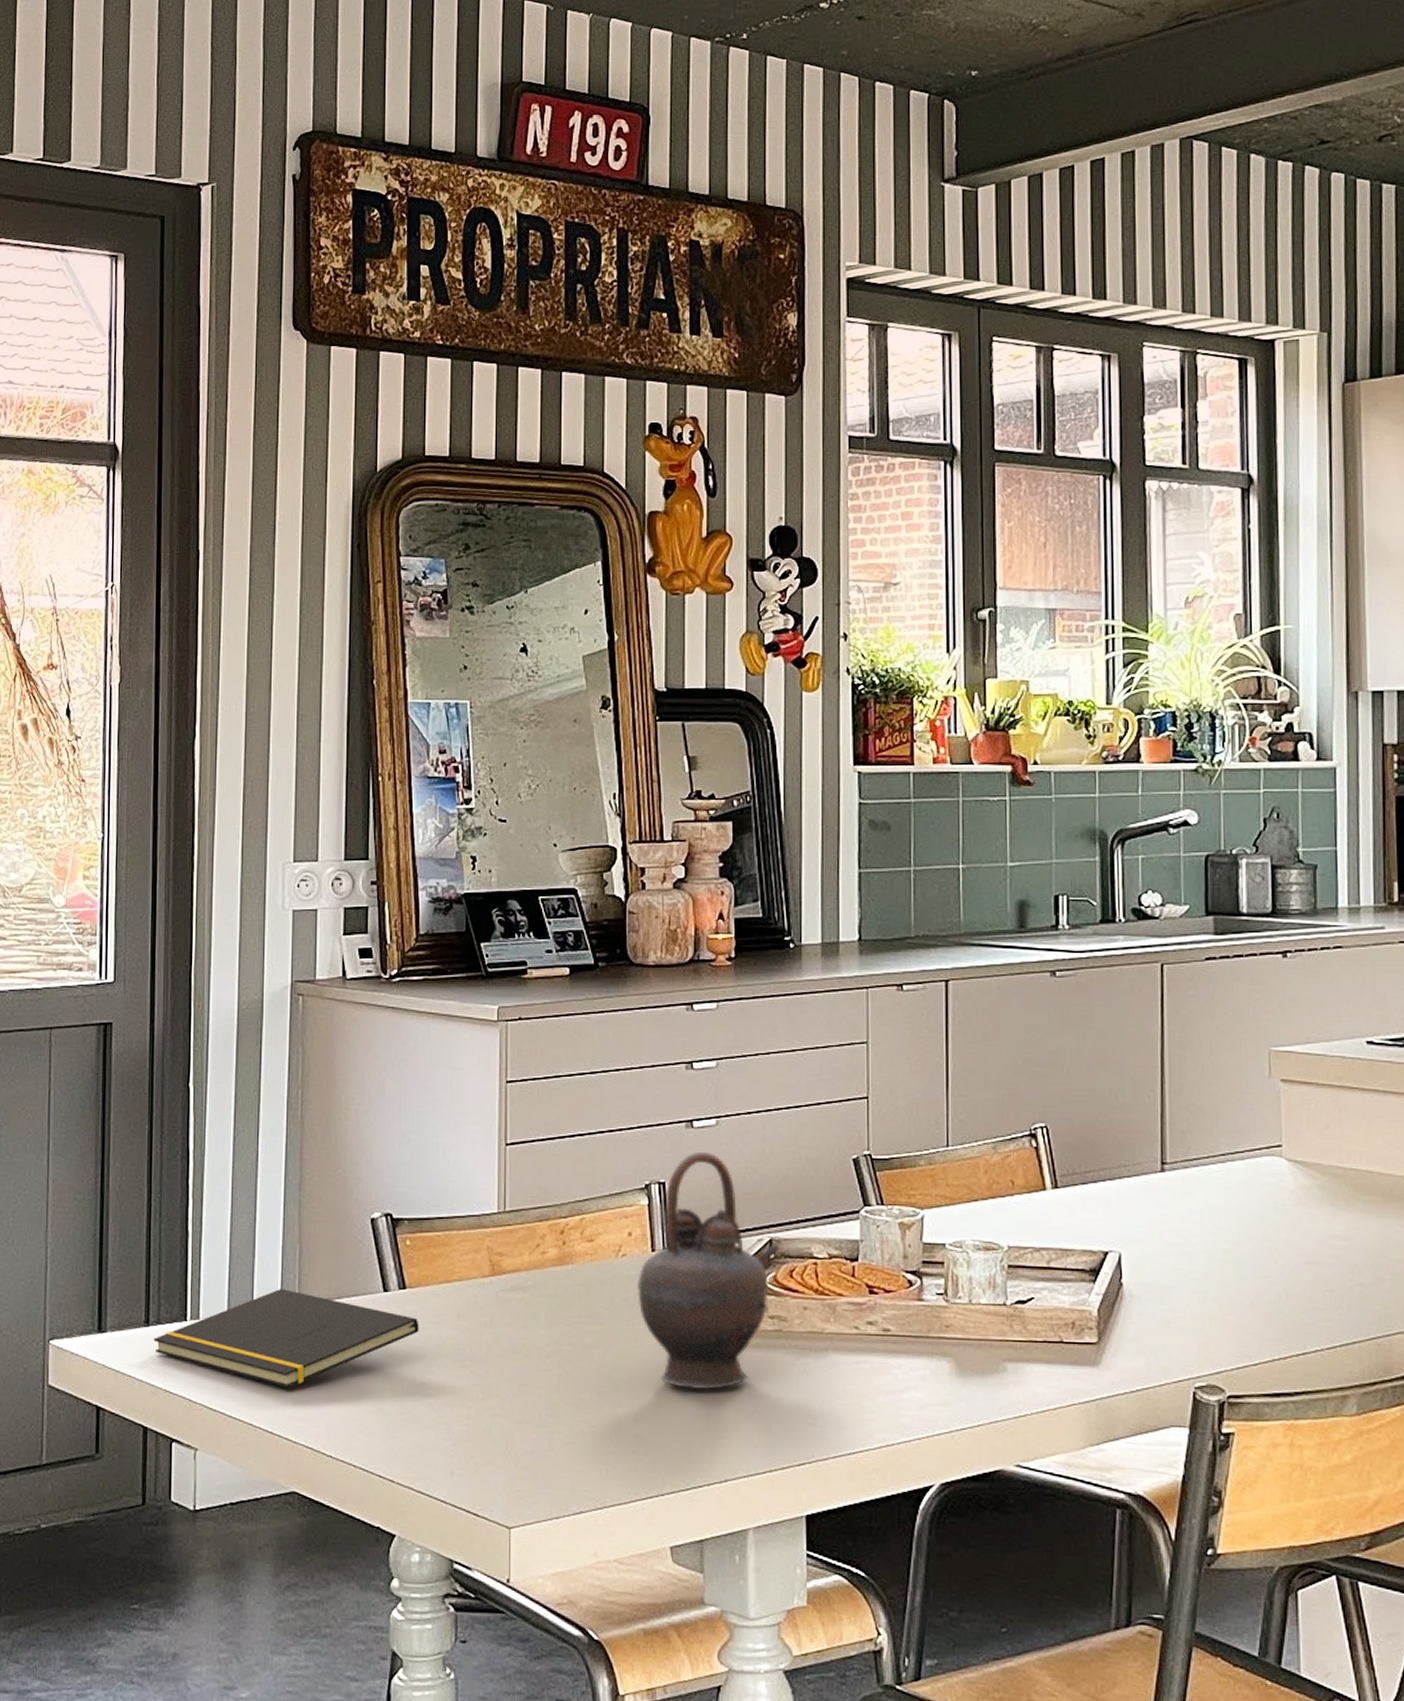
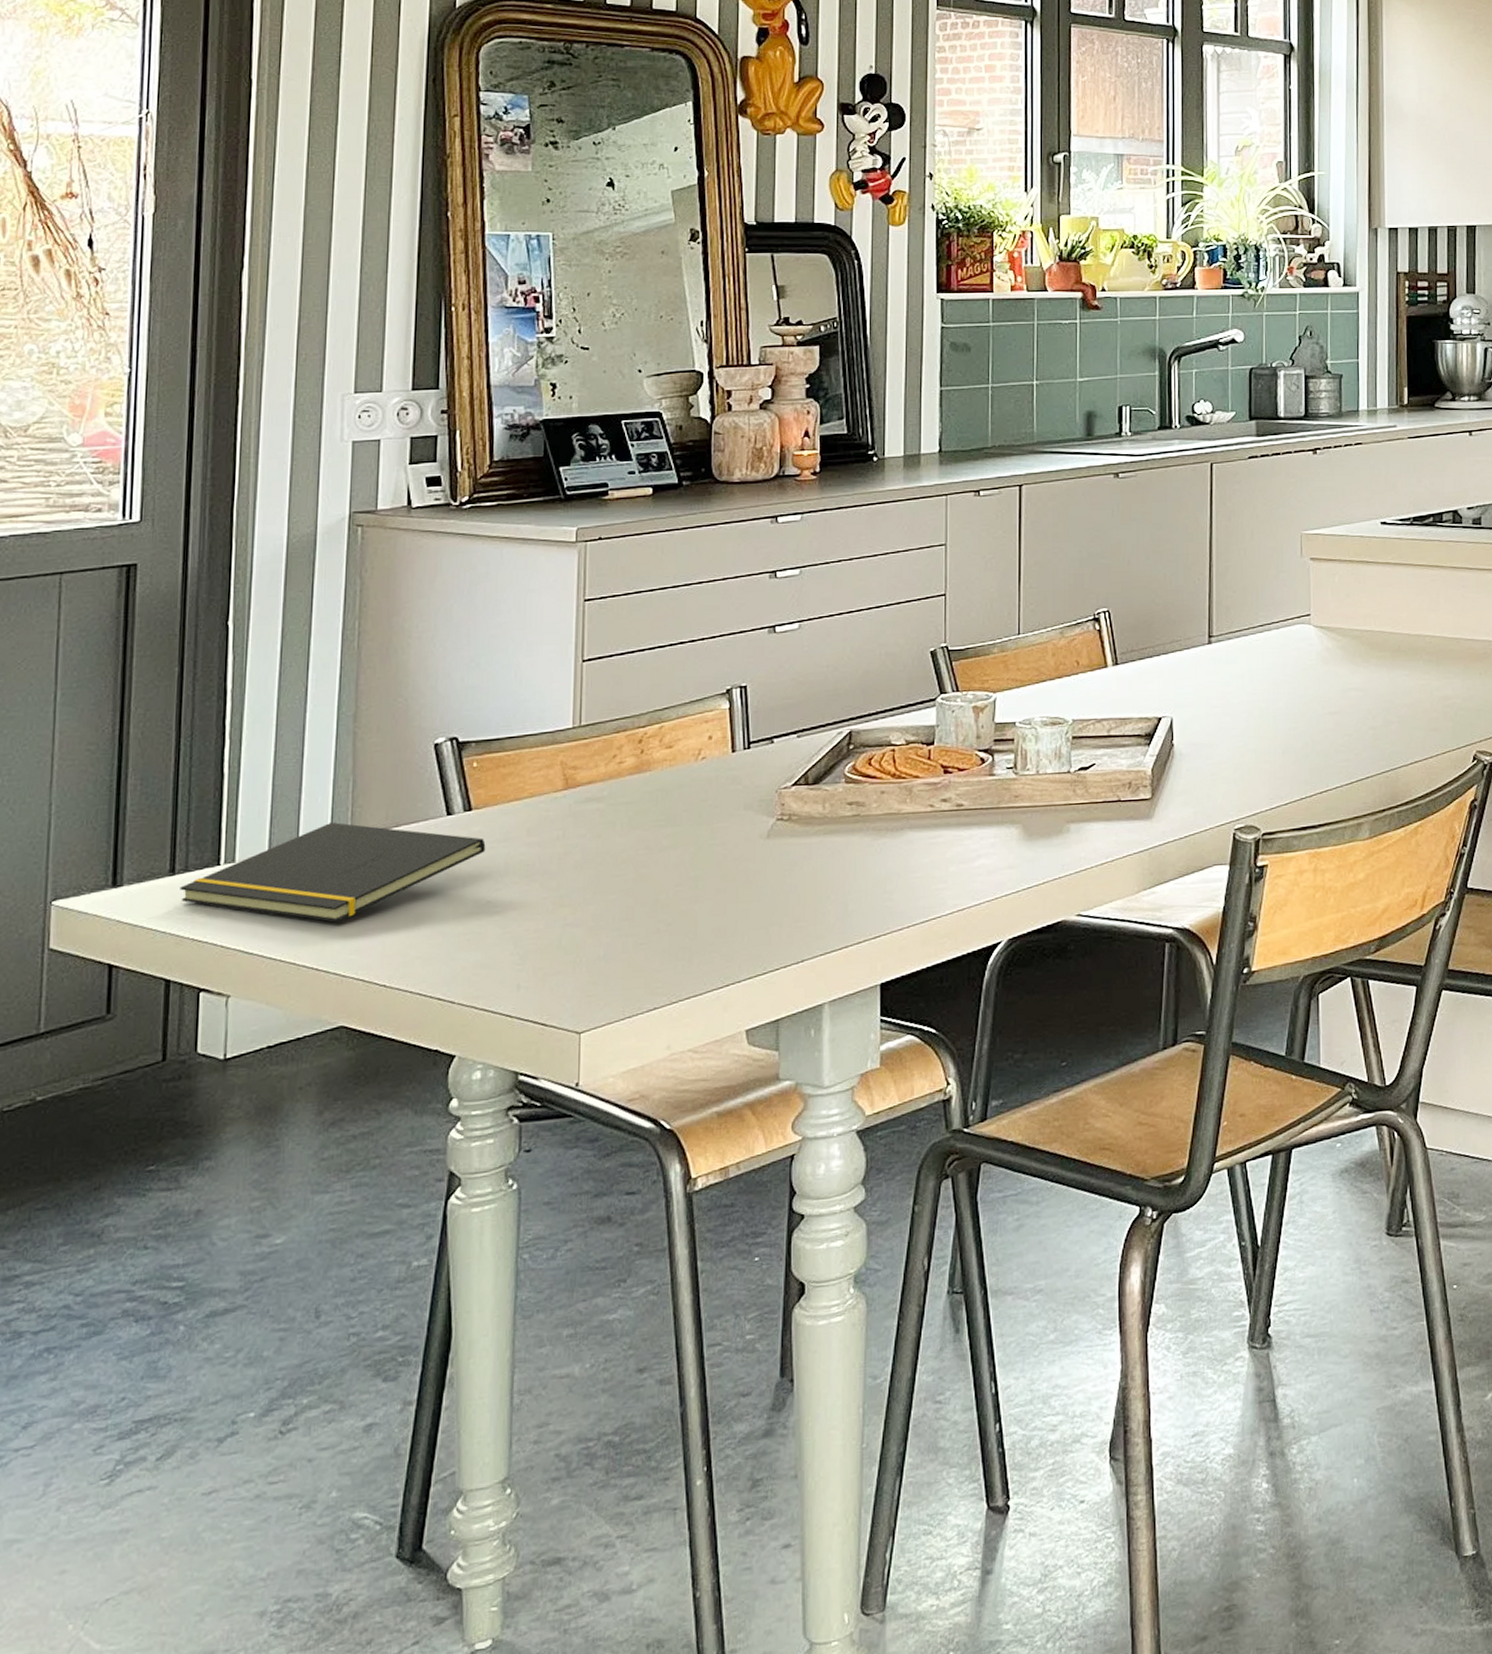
teapot: present [638,1151,780,1391] -> none [717,654,859,879]

